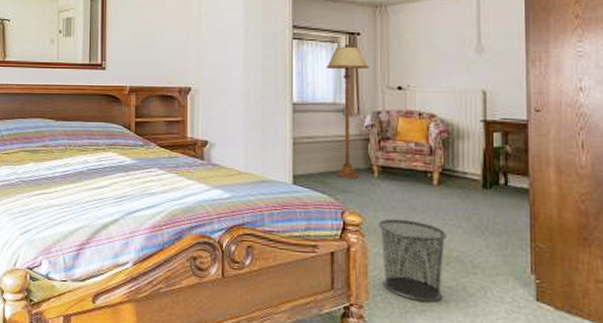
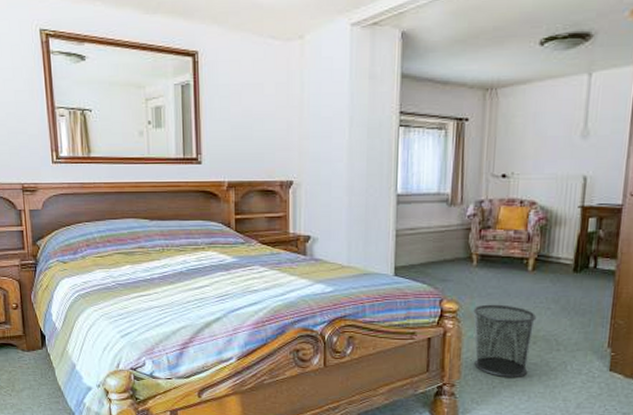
floor lamp: present [326,43,369,179] -> none [432,130,476,269]

